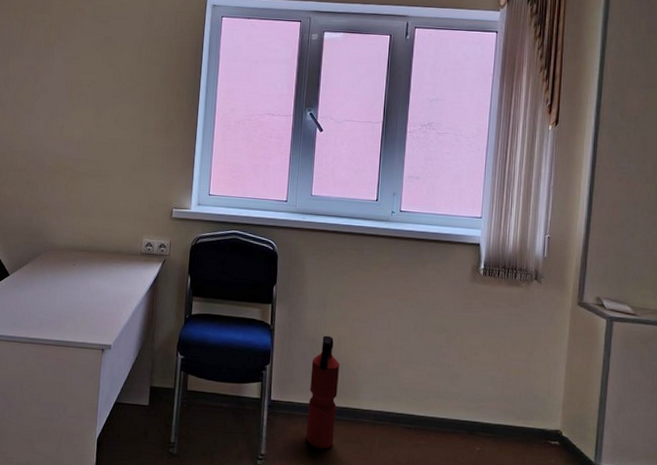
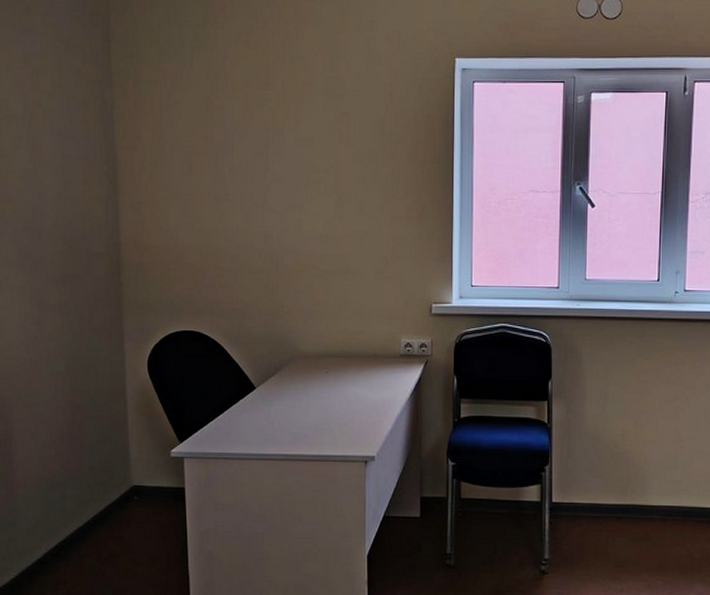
fire extinguisher: present [305,335,340,450] -> none [591,430,625,550]

